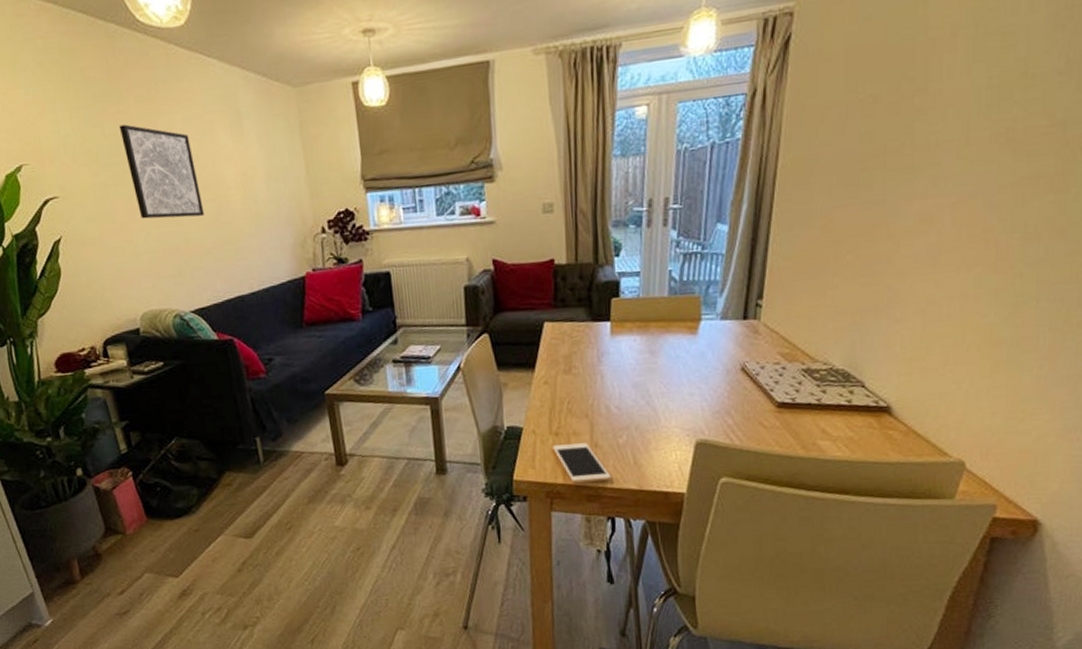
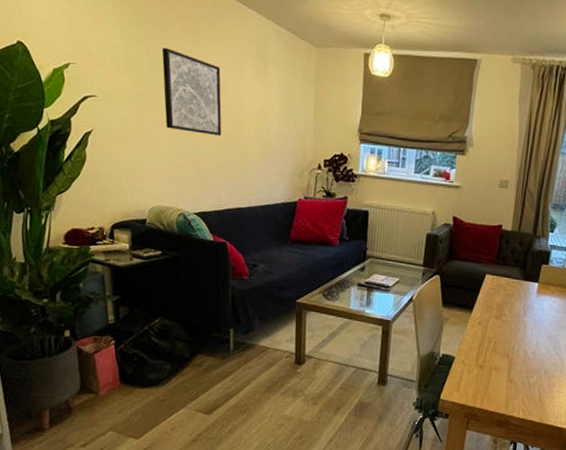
cell phone: present [552,443,611,483] -> none [475,375,519,411]

